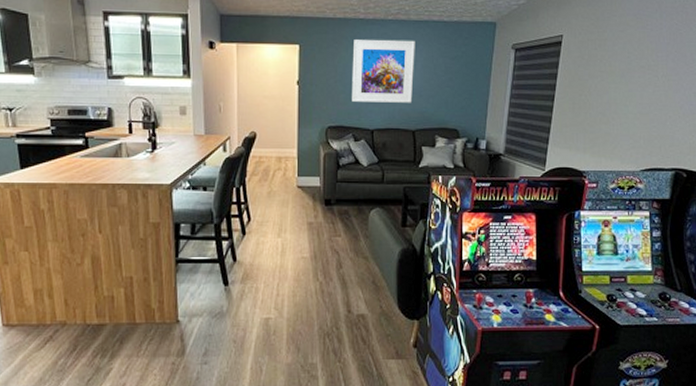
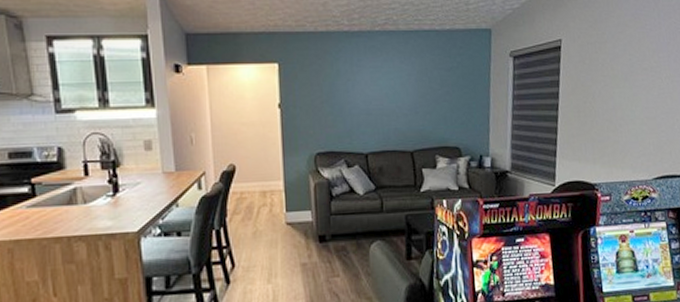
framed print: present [352,39,415,103] -> none [339,52,408,124]

